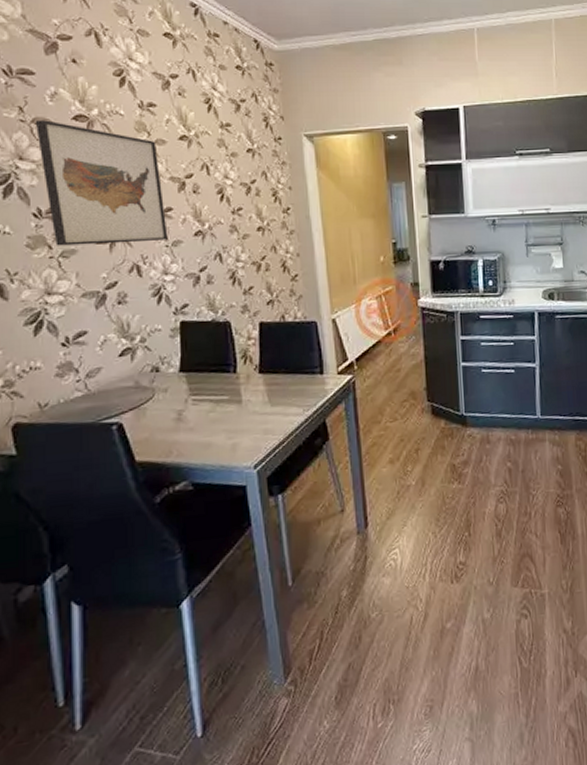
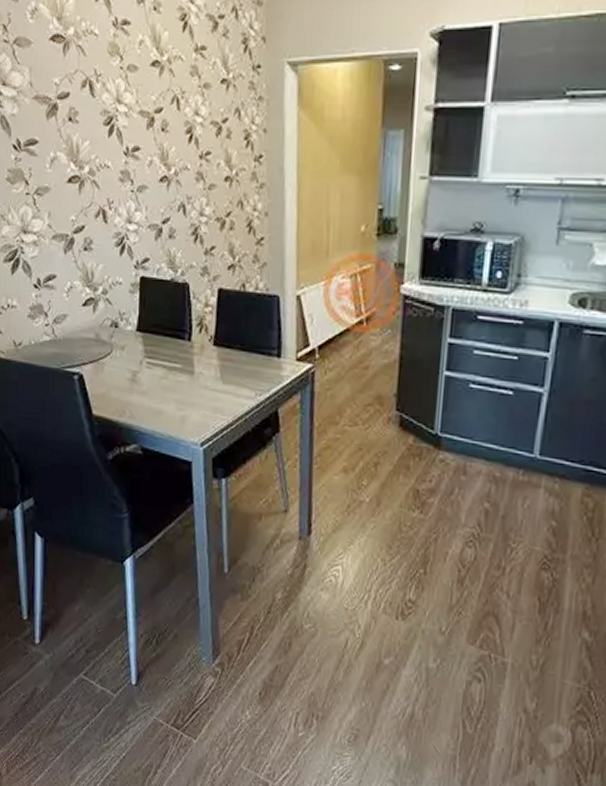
wall art: present [35,120,168,246] -> none [17,41,134,185]

